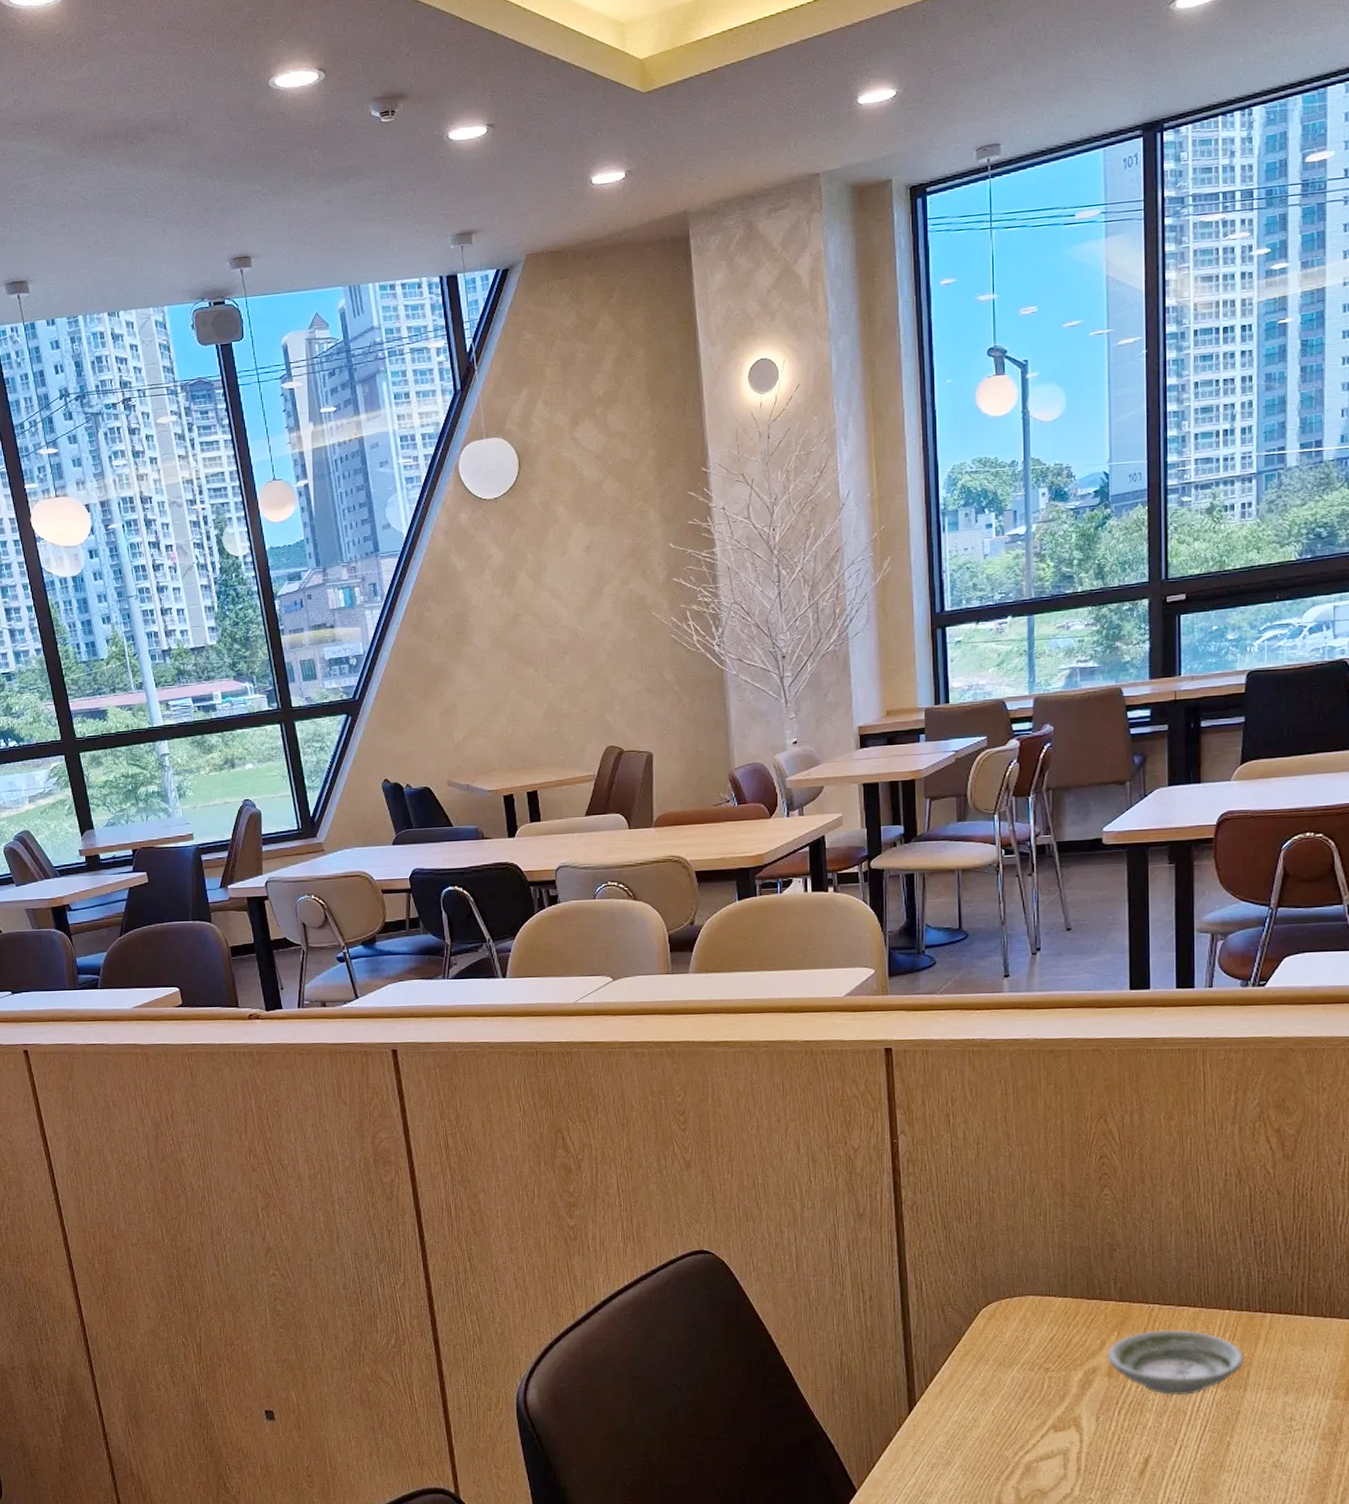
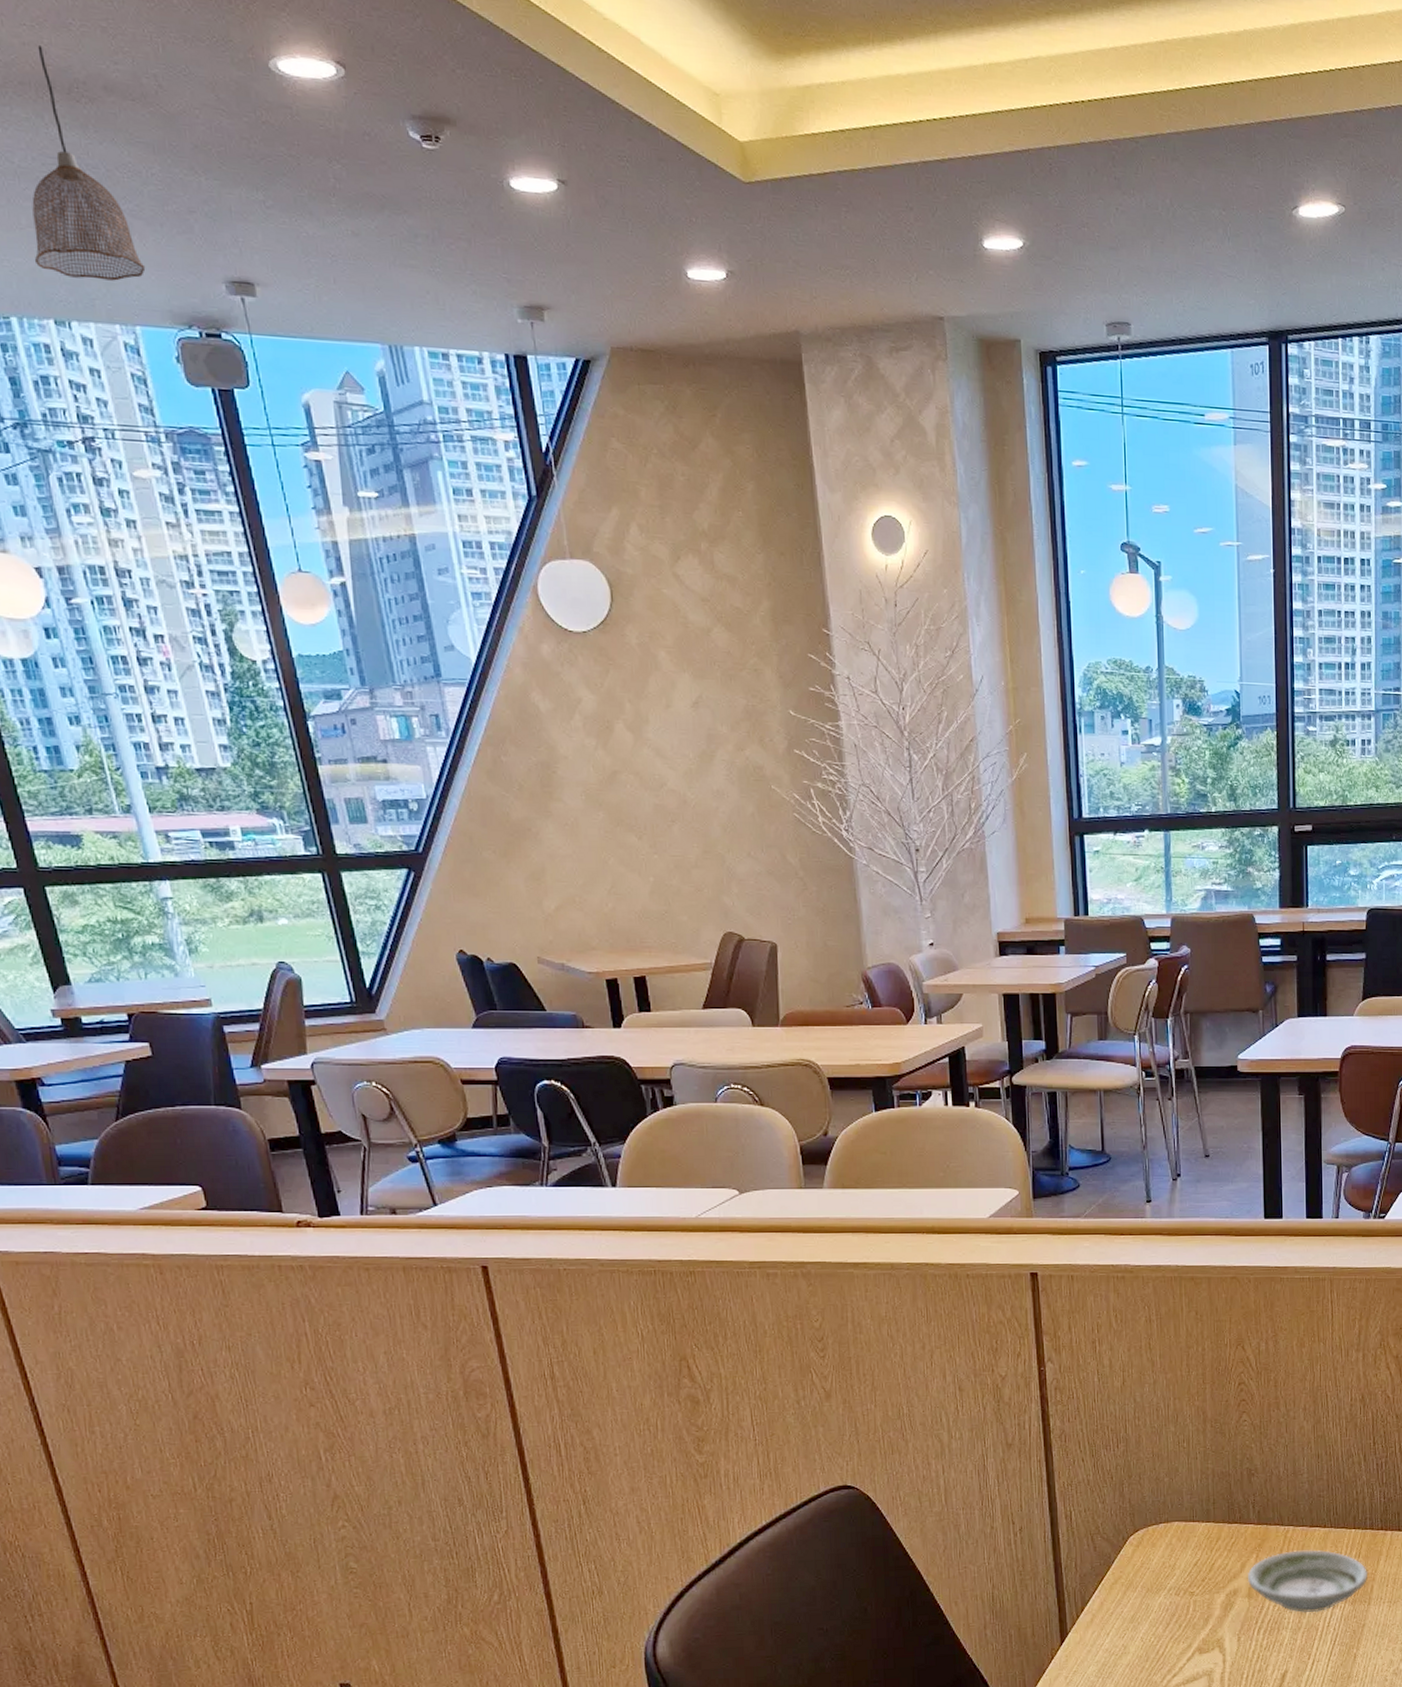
pendant lamp: none [97,107,173,278] -> present [32,45,146,281]

